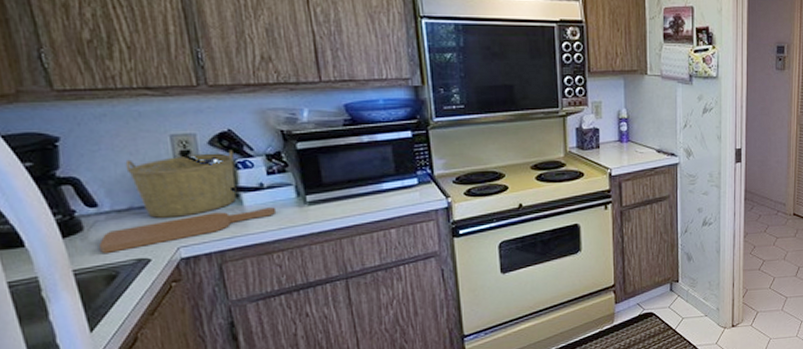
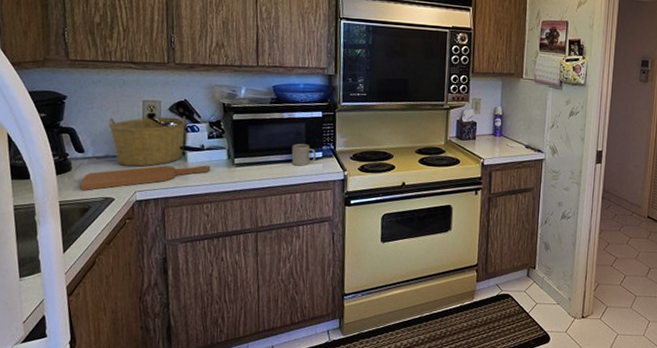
mug: none [378,171,411,199] -> present [291,144,317,167]

